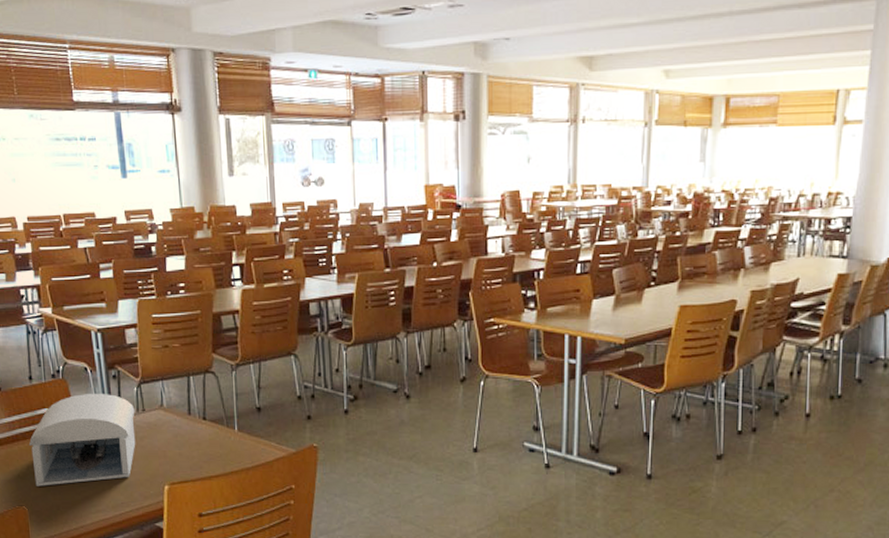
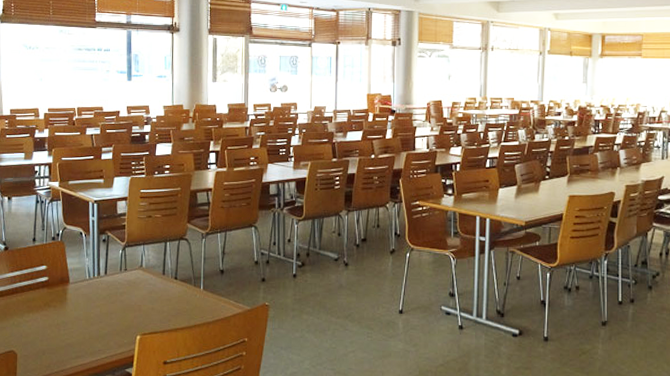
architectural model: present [28,393,136,486] -> none [25,253,119,334]

